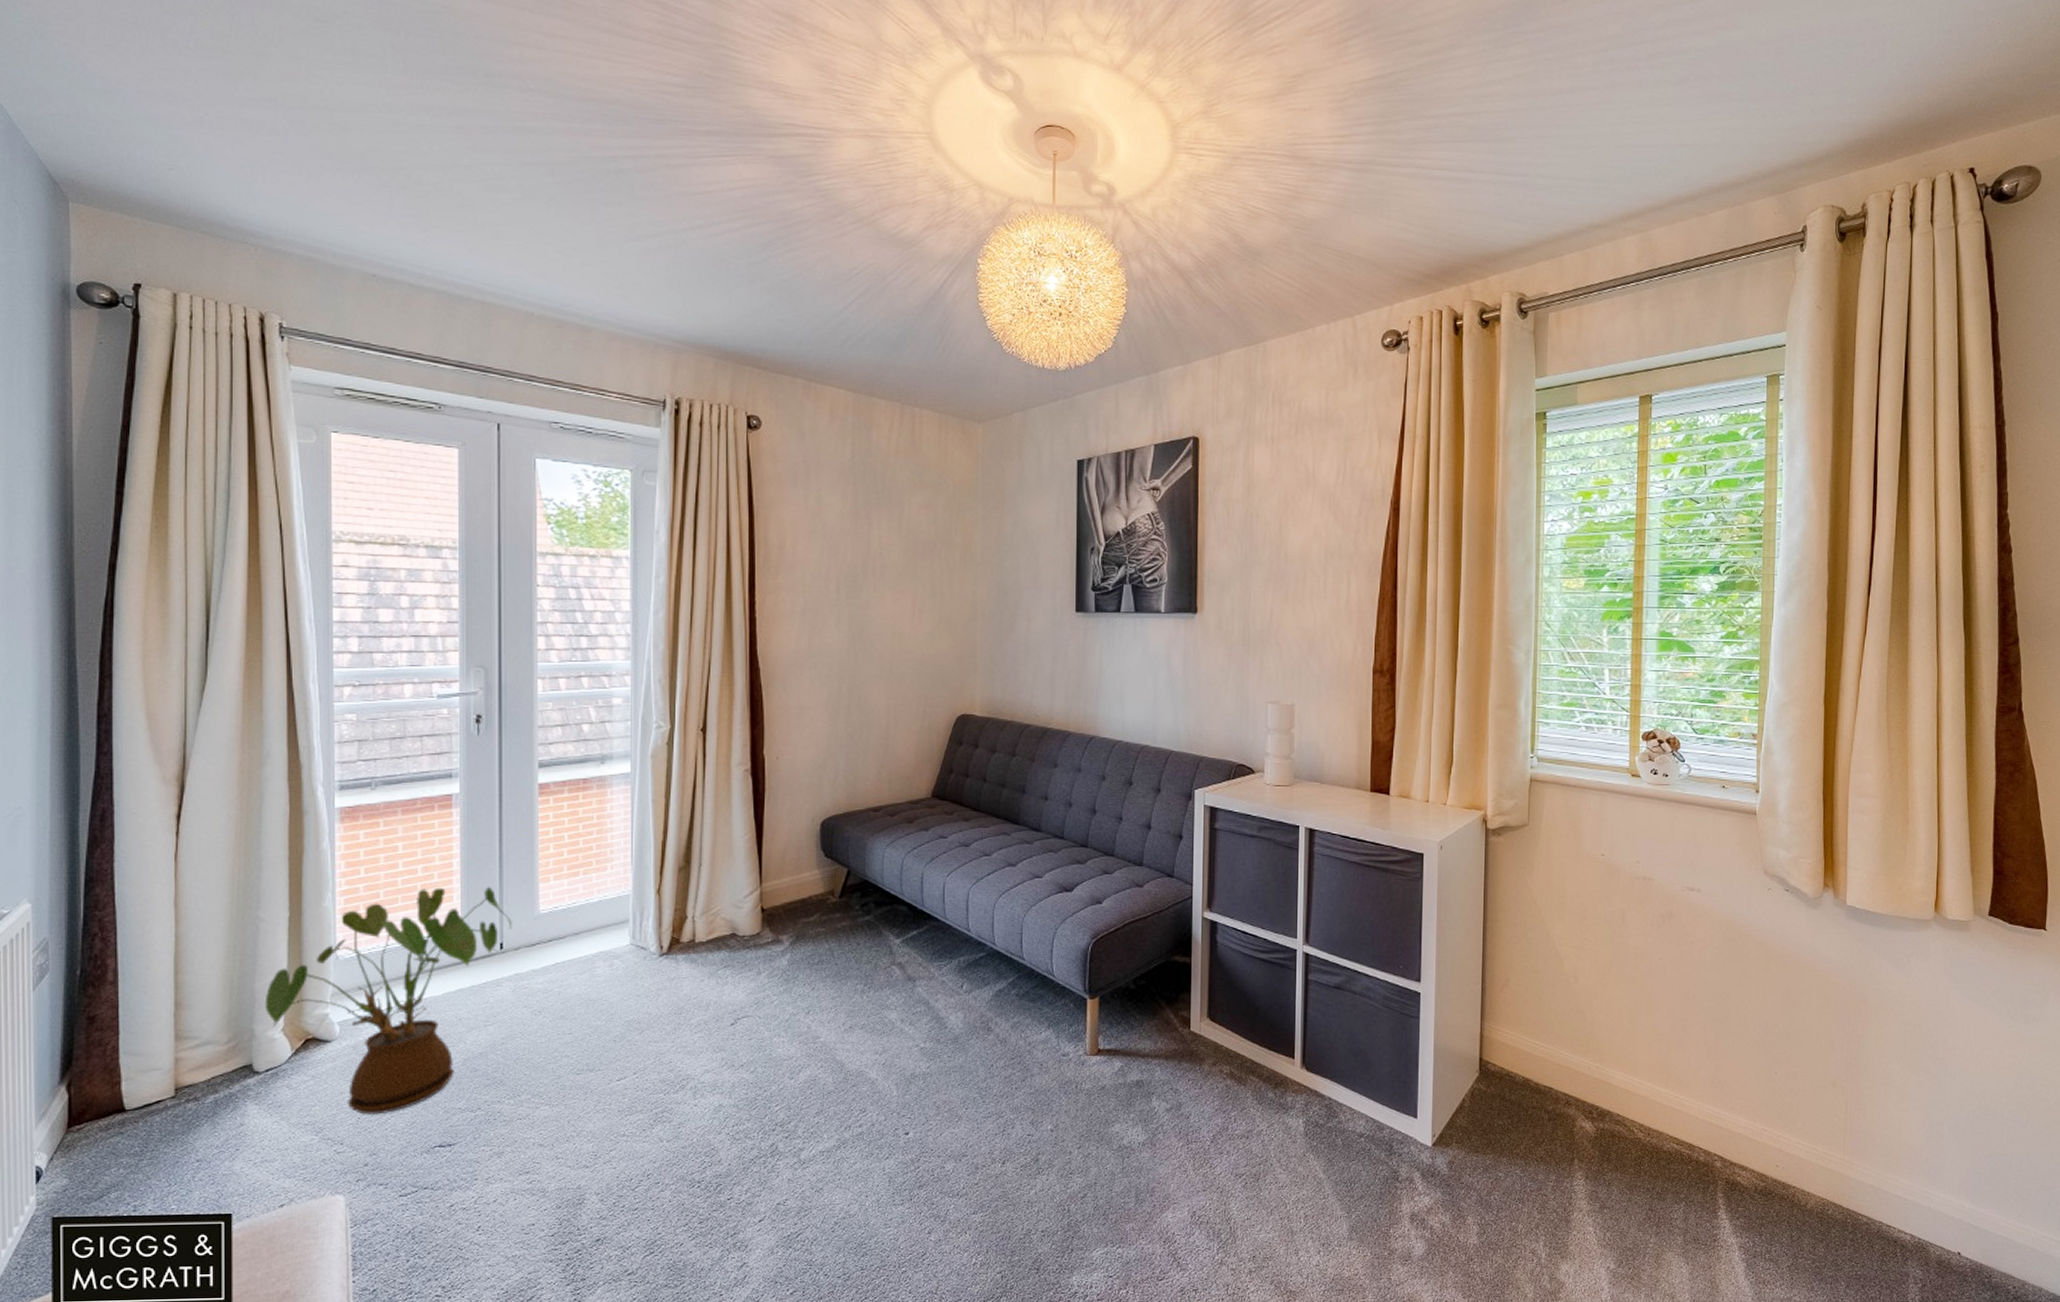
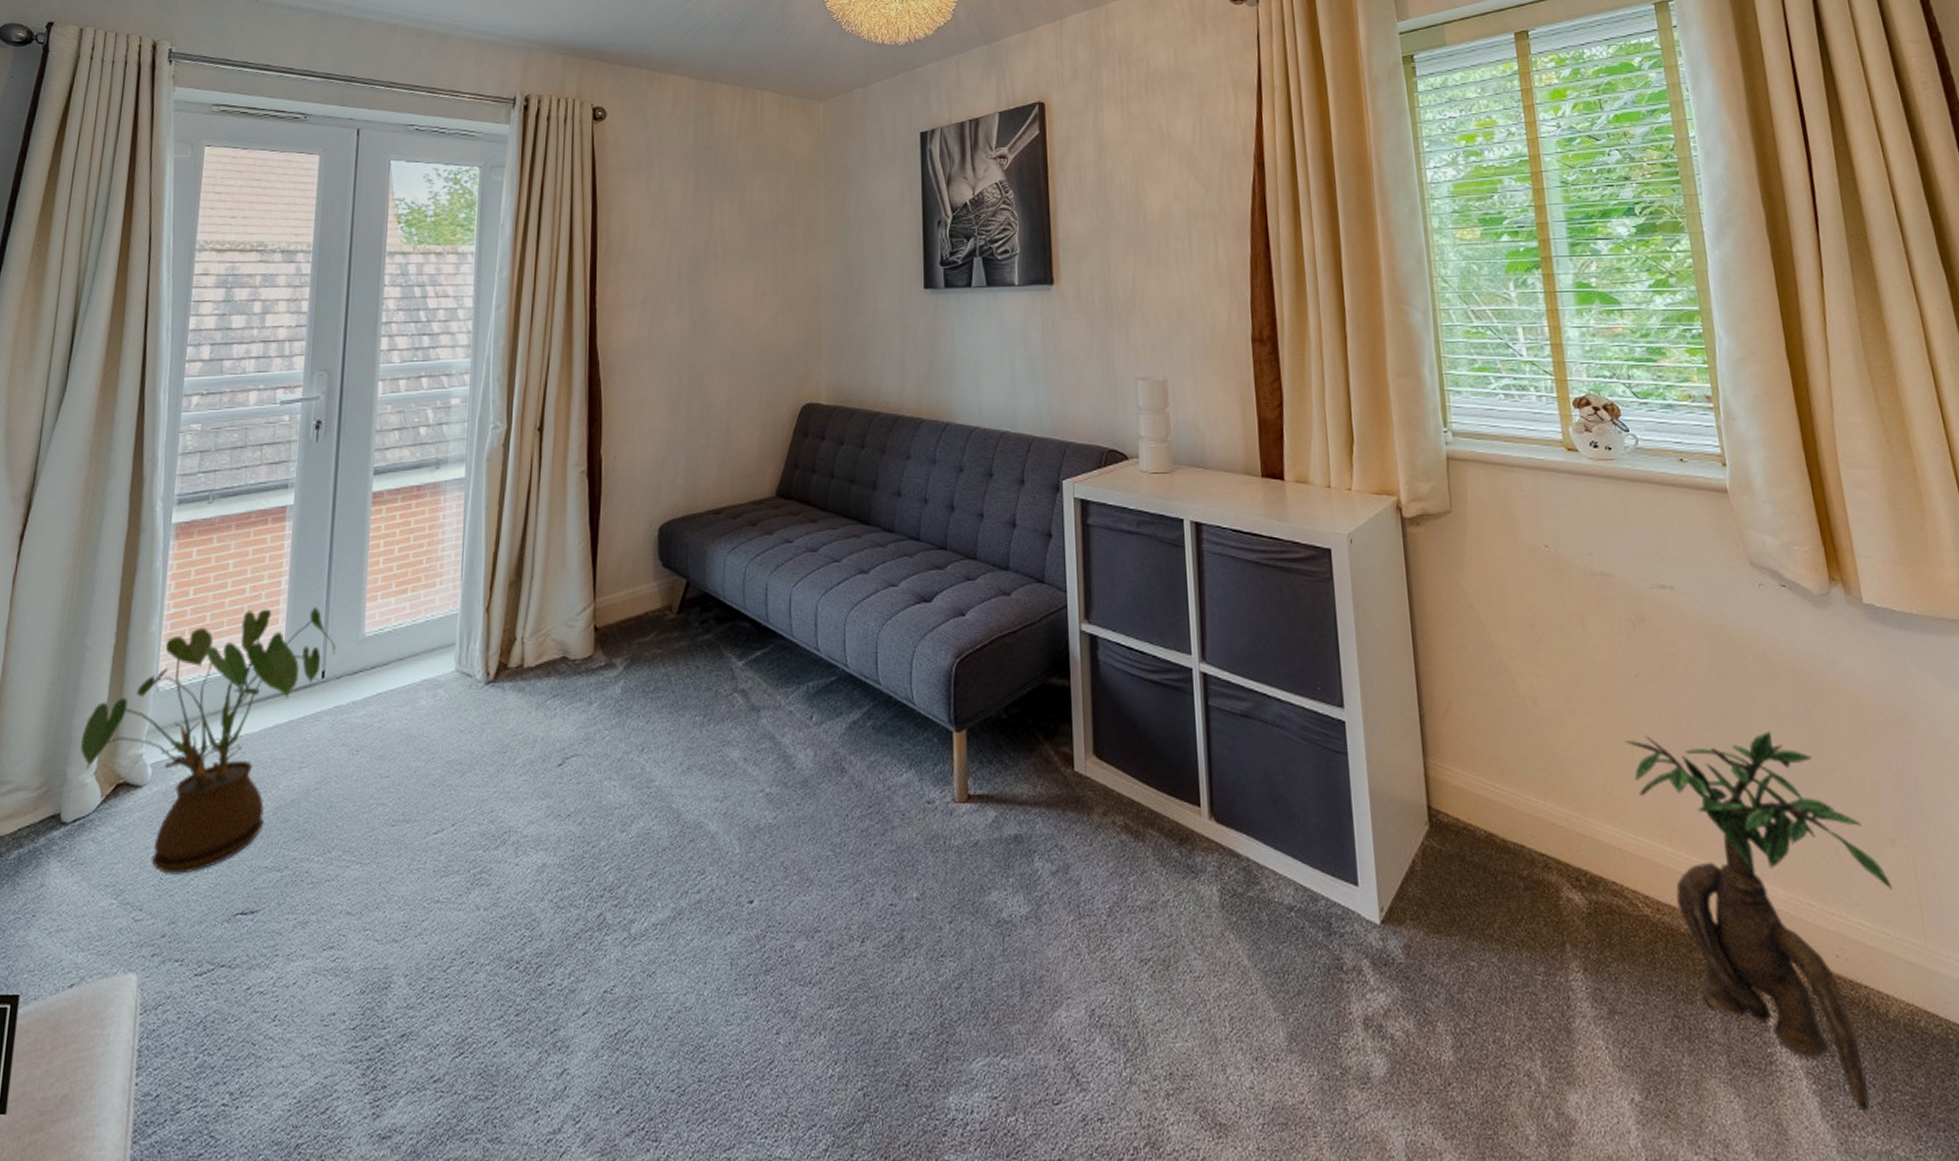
decorative plant: none [1643,1002,1827,1272] -> present [1625,730,1893,1112]

